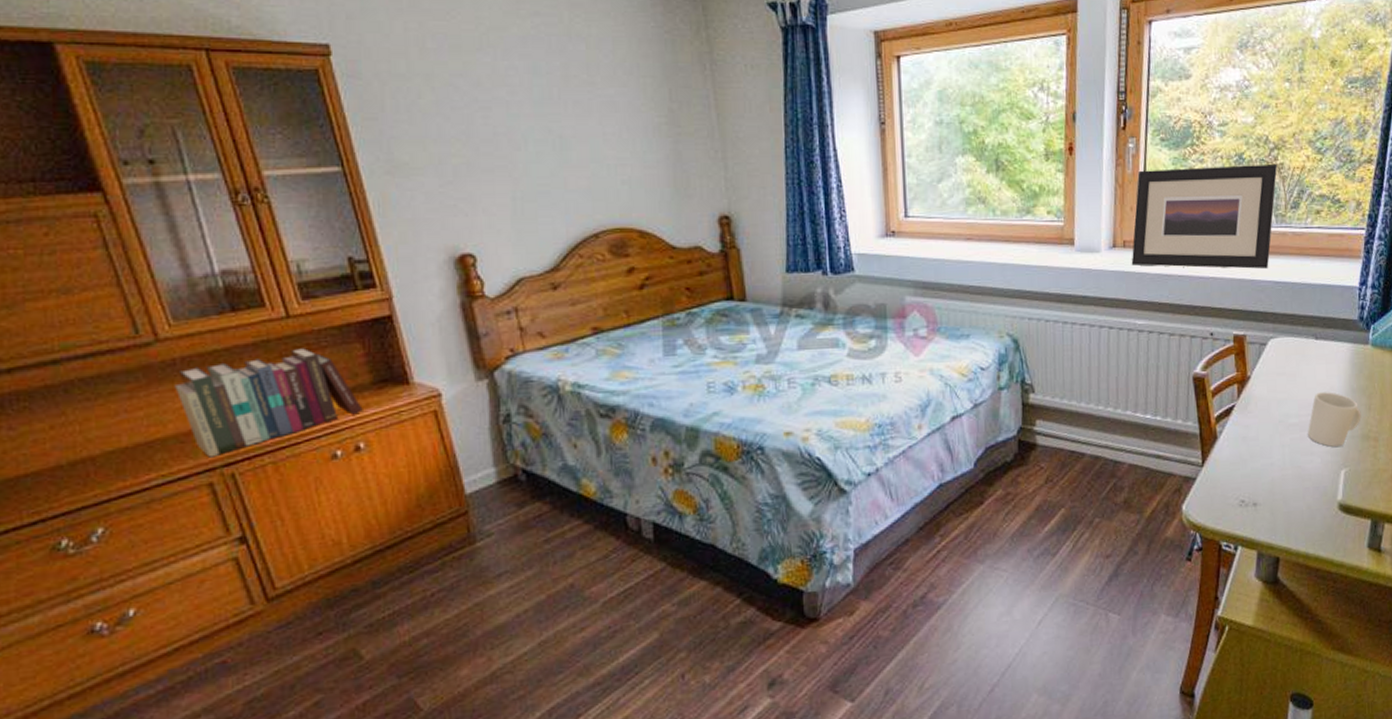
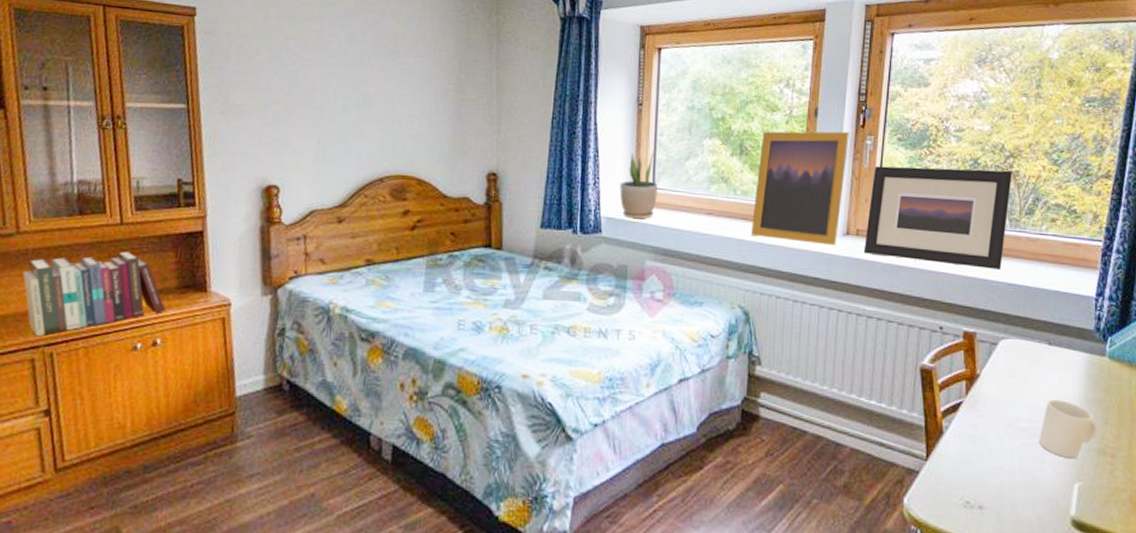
potted plant: none [869,173,911,253] -> present [619,149,658,220]
picture frame: none [1013,135,1110,261] -> present [750,131,849,246]

